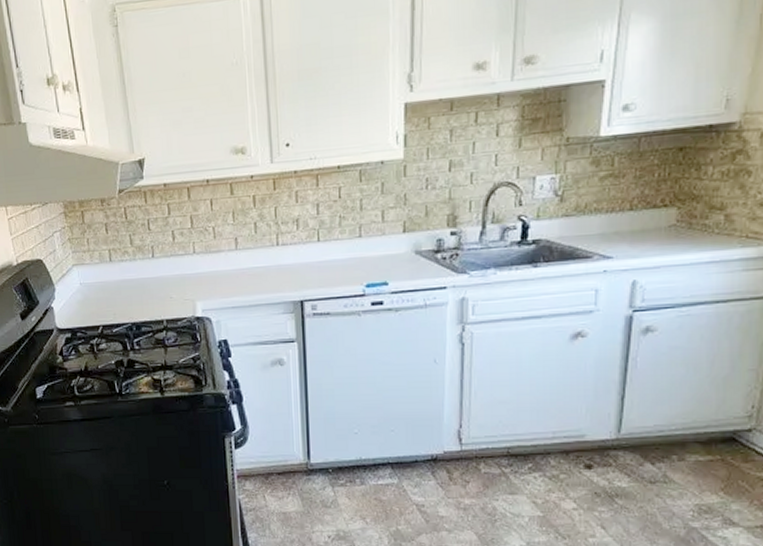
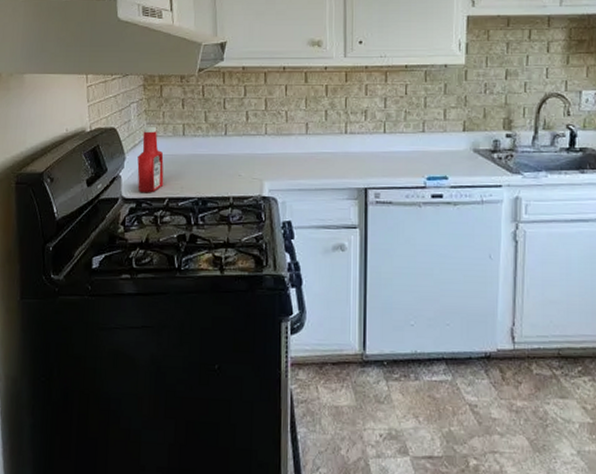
ketchup bottle: none [67,254,96,323] -> present [137,126,164,193]

